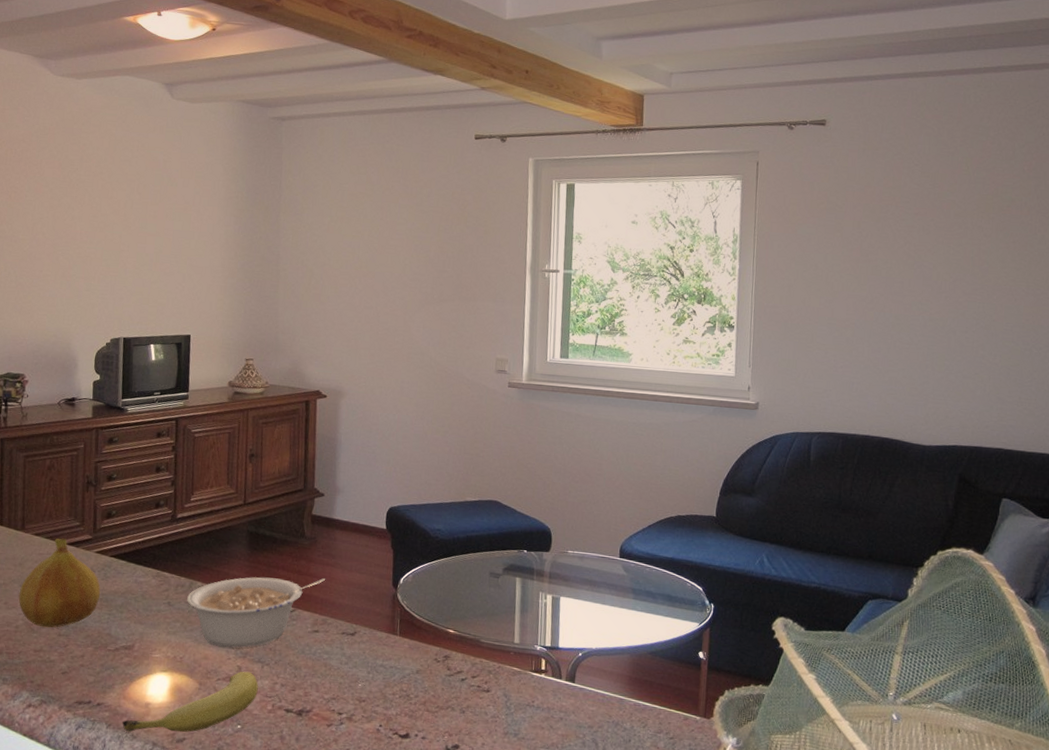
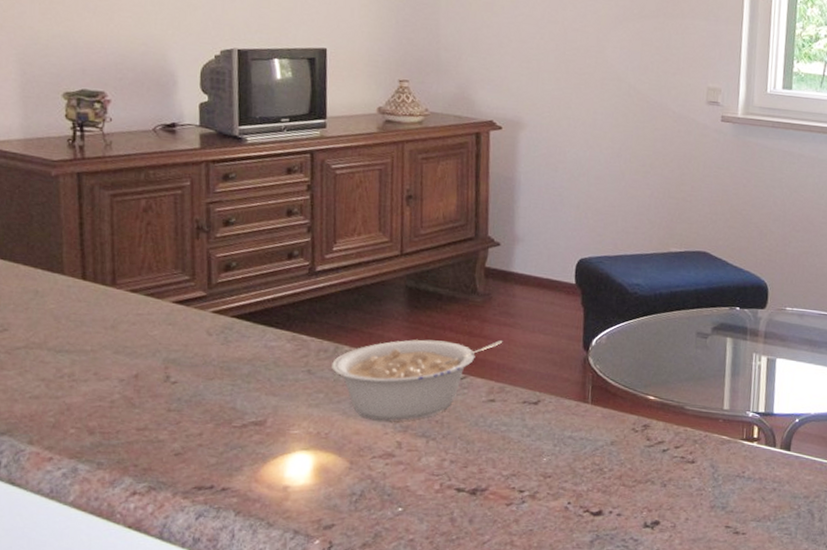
fruit: present [18,537,101,628] -> none [112,294,221,402]
fruit: present [122,671,259,733] -> none [255,447,423,520]

